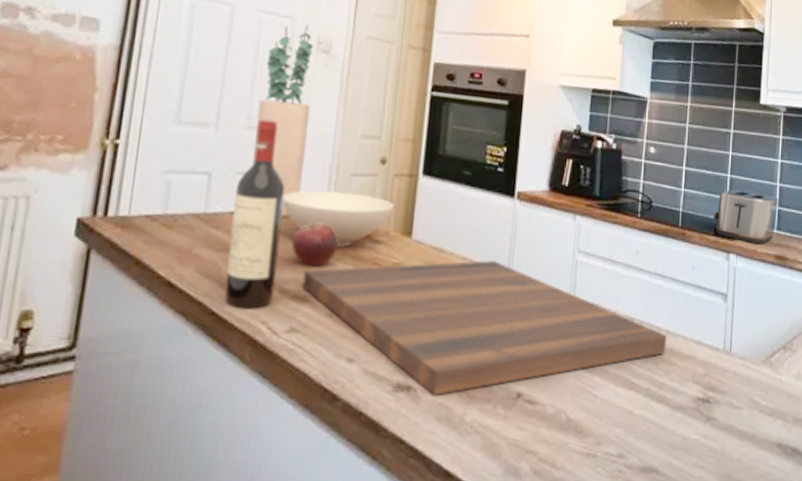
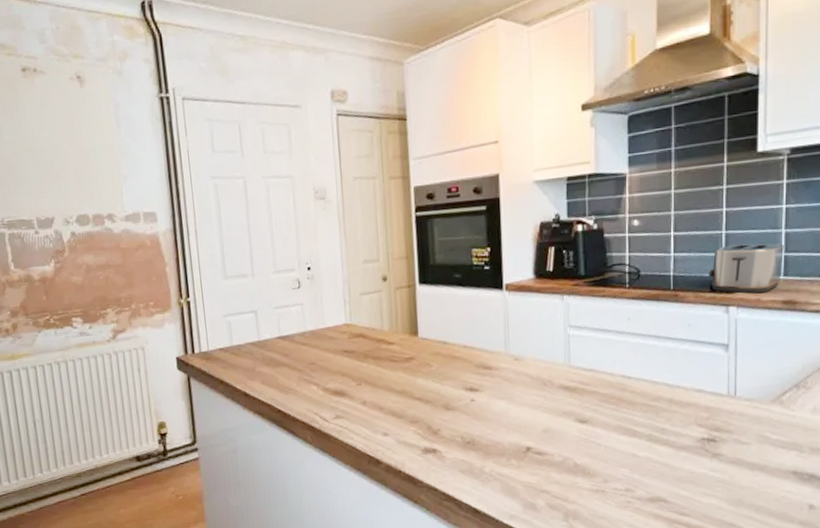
wine bottle: present [224,119,286,308] -> none [276,262,320,405]
vase: present [252,24,314,219] -> none [277,179,324,337]
bowl: present [282,190,394,247] -> none [312,308,399,352]
fruit: present [291,223,338,266] -> none [324,335,360,369]
cutting board: present [302,260,667,395] -> none [338,345,667,454]

